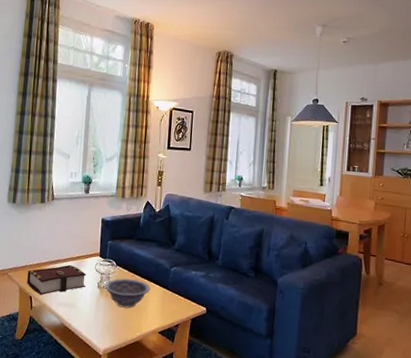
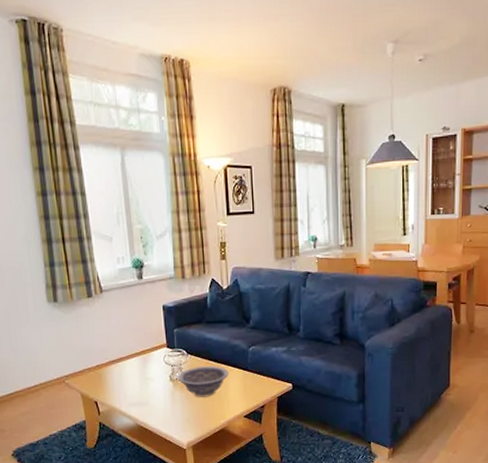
book: present [27,264,87,295] -> none [87,361,156,399]

